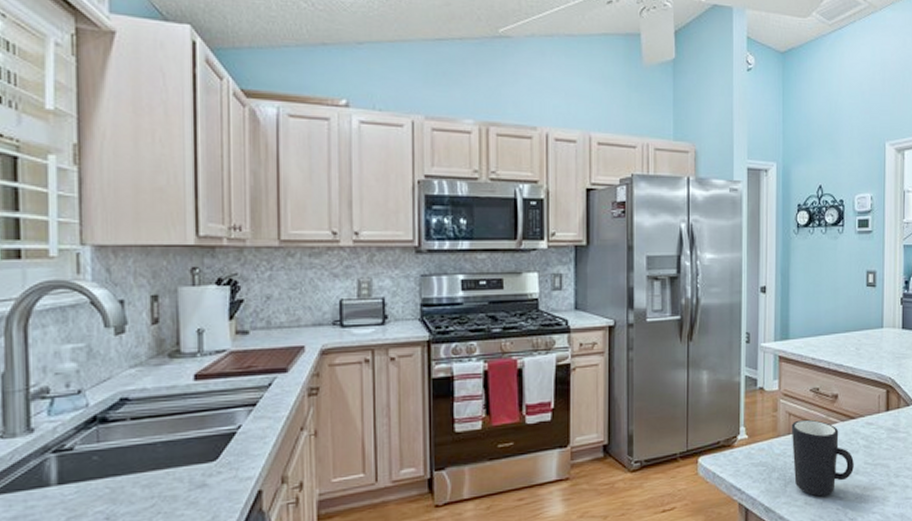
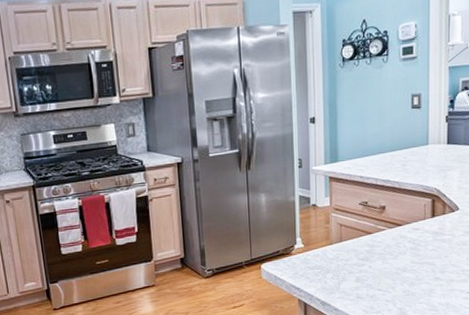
mug: present [791,419,854,497] -> none [342,228,401,291]

